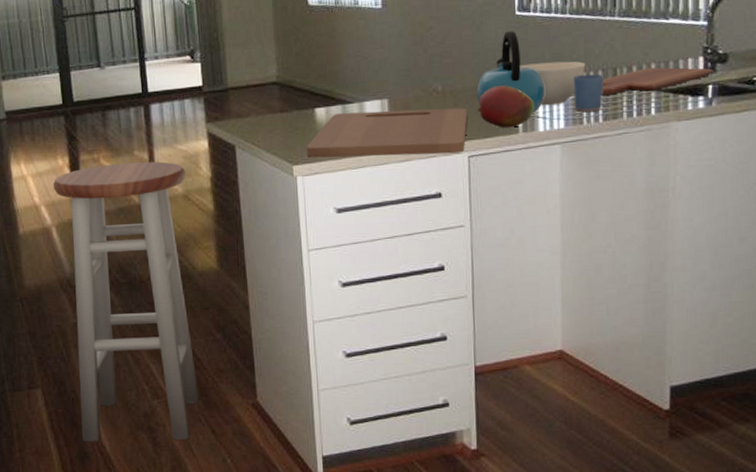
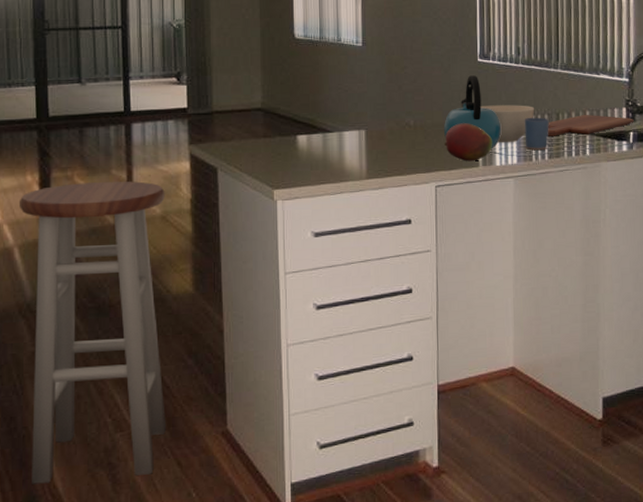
cutting board: present [306,107,468,158] -> none [287,140,436,184]

